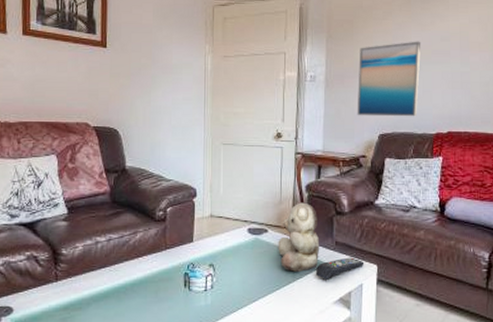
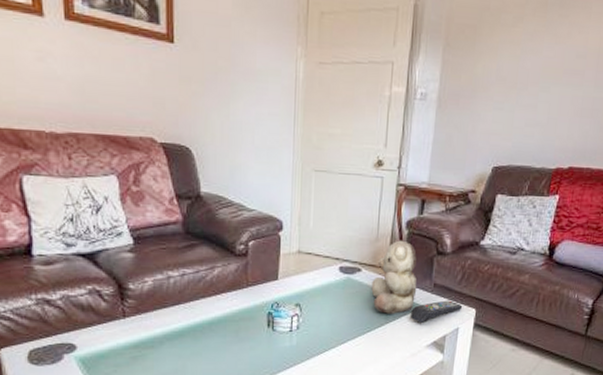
wall art: present [357,41,421,117] -> none [470,56,553,149]

